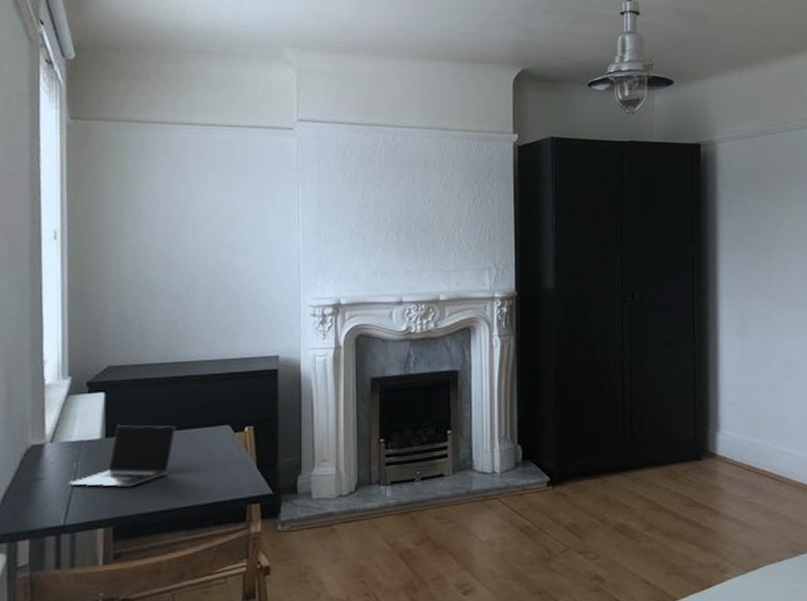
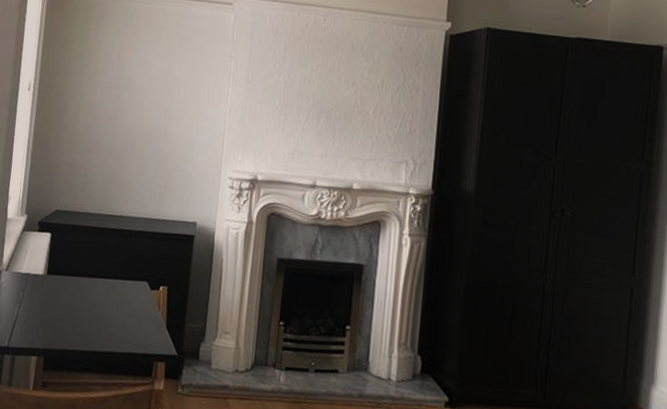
laptop: present [69,425,177,487] -> none [15,265,104,324]

